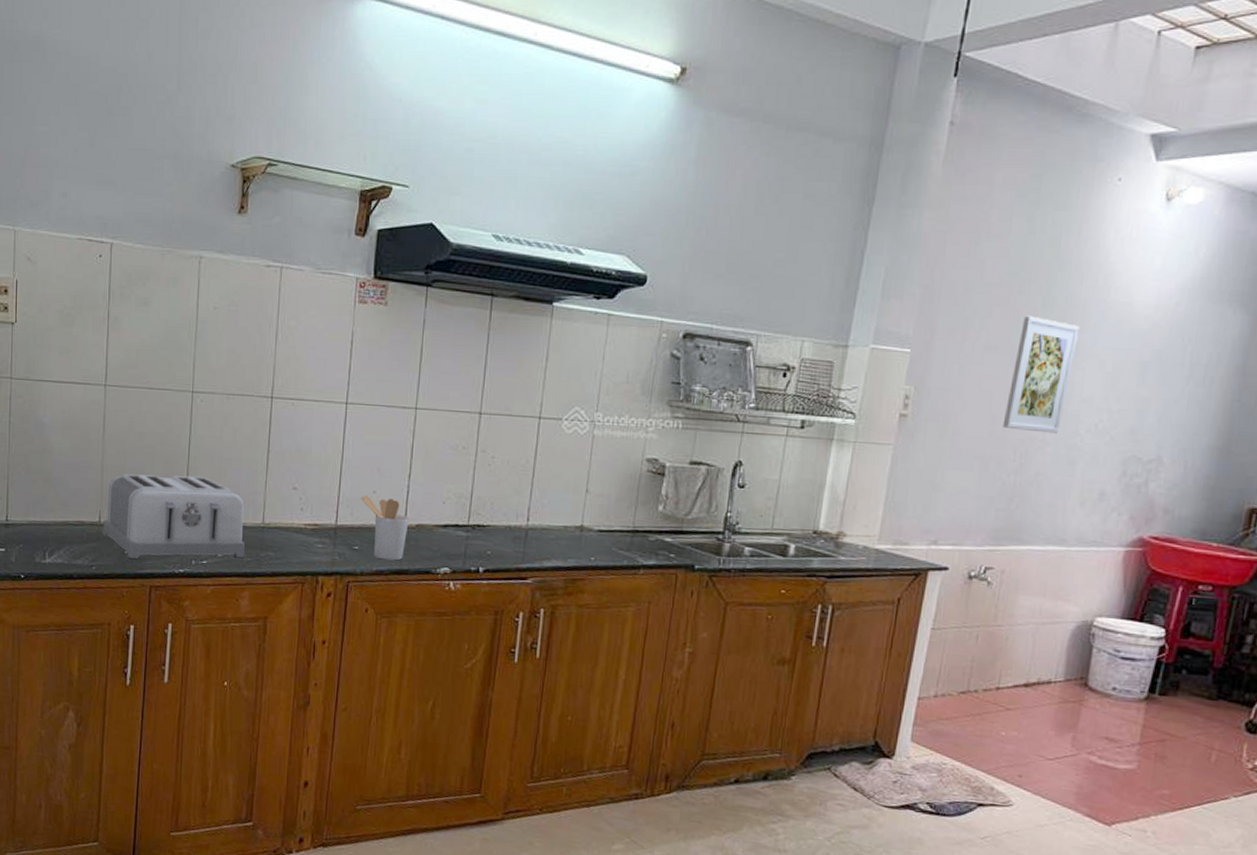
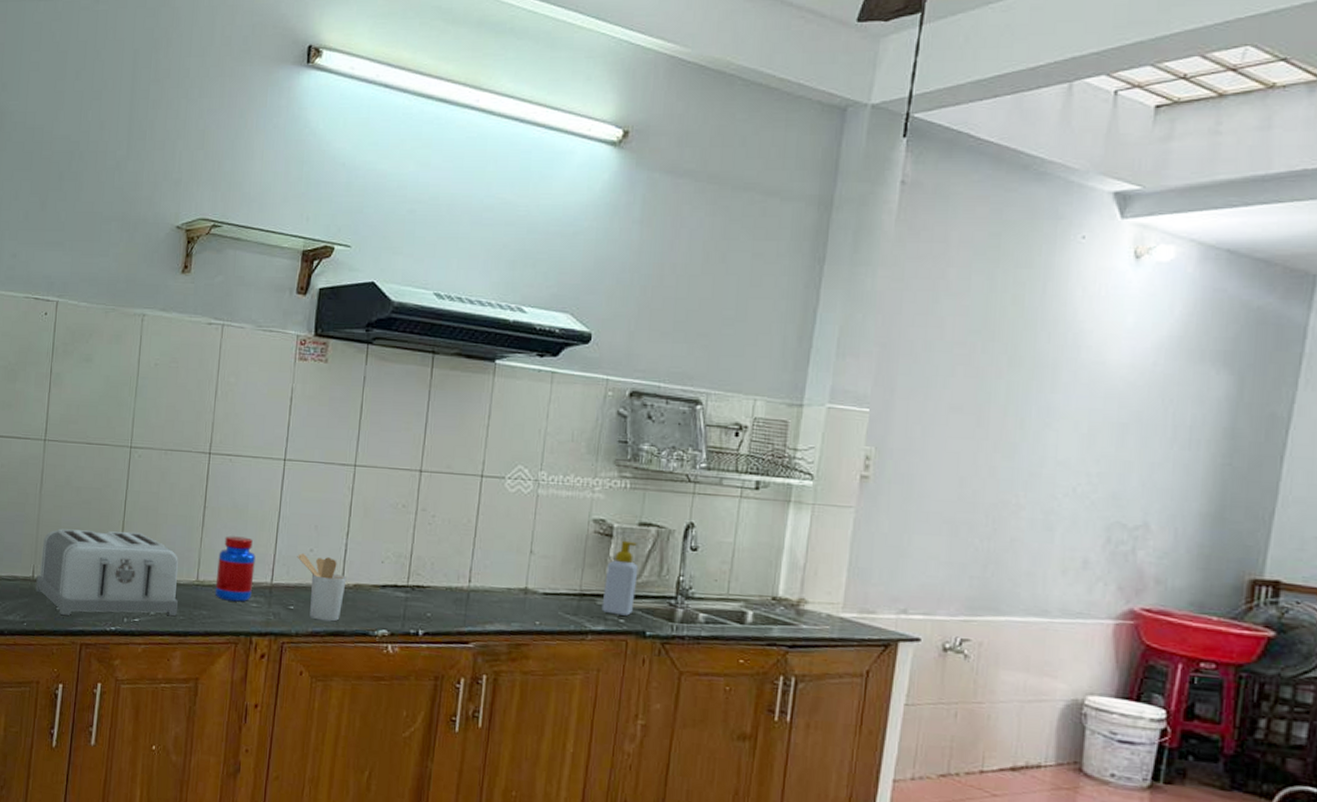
jar: none [280,479,320,543] -> present [215,536,255,602]
soap bottle: none [653,478,689,551] -> present [601,540,639,616]
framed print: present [1002,315,1079,434] -> none [972,374,1049,497]

